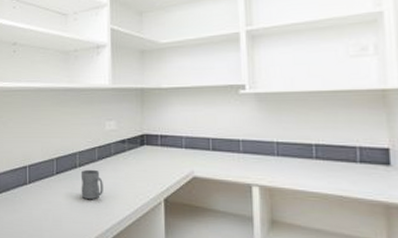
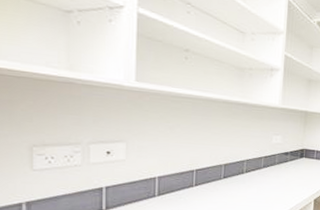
mug: present [80,169,103,199] -> none [246,175,266,200]

